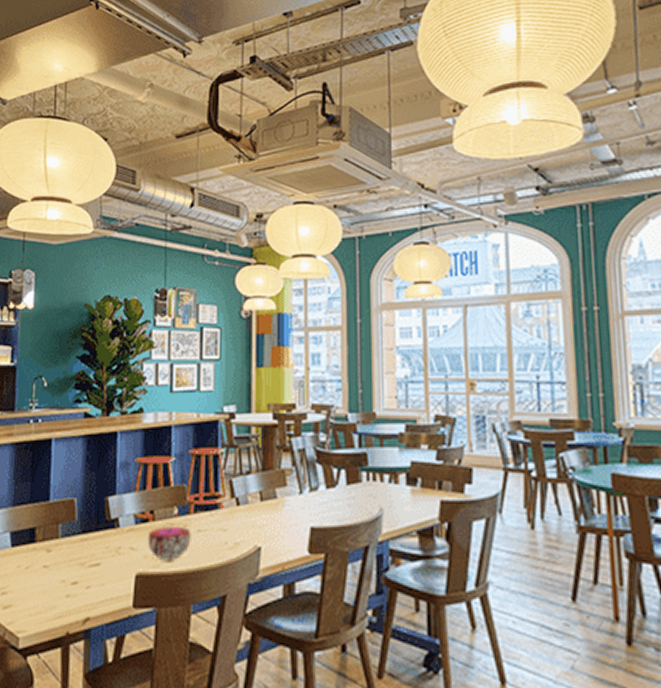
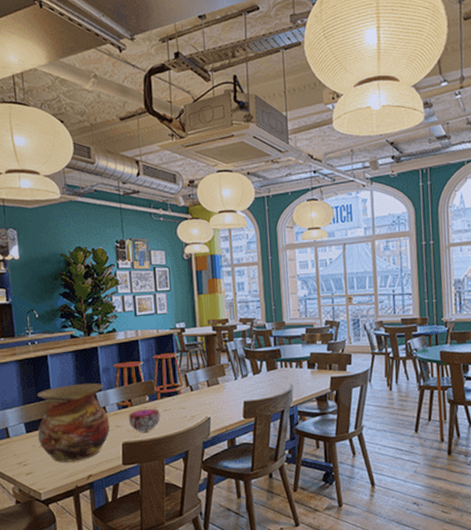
vase: none [25,482,122,596] -> present [37,383,110,463]

